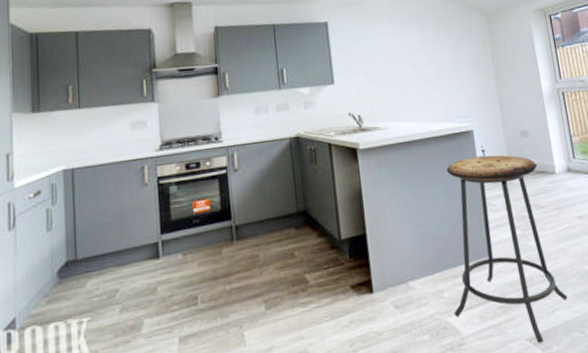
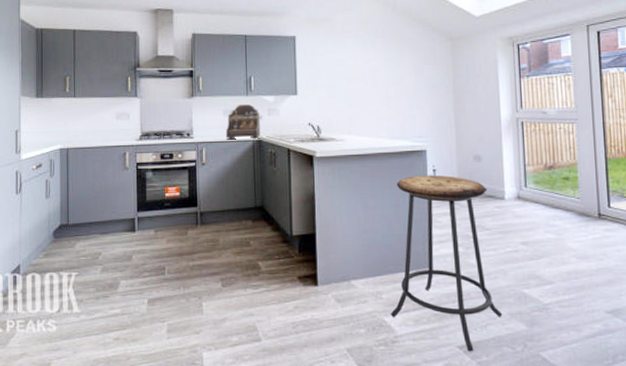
spice rack: none [258,99,299,140] -> present [225,104,263,140]

